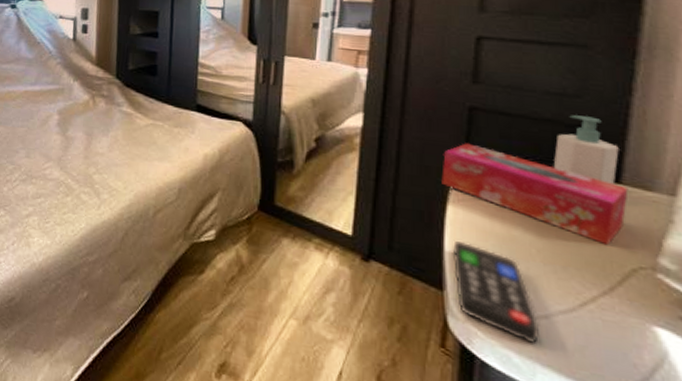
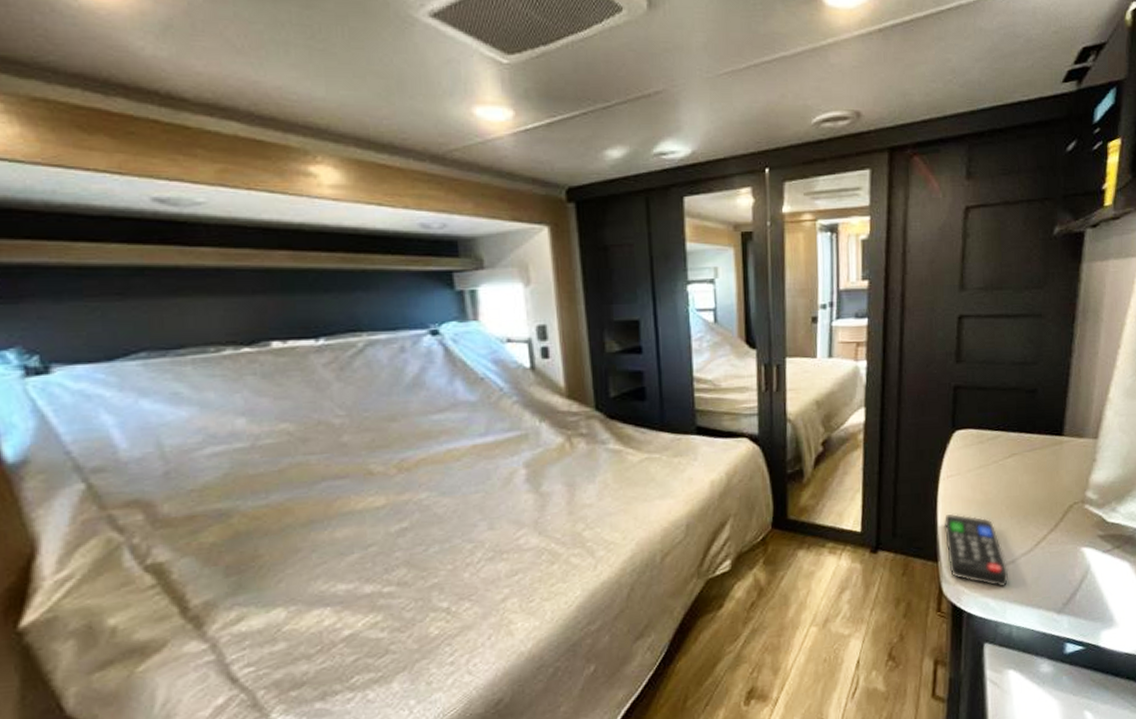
tissue box: present [441,143,629,246] -> none [933,421,1068,491]
soap bottle: present [553,115,619,186] -> none [1017,380,1062,438]

